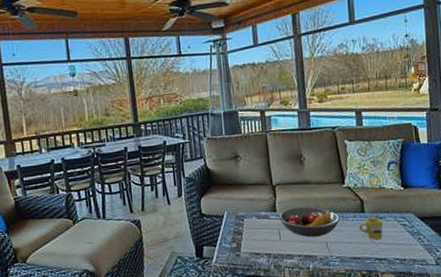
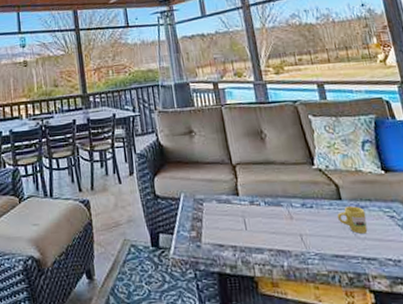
fruit bowl: present [278,207,340,237] -> none [241,190,314,228]

